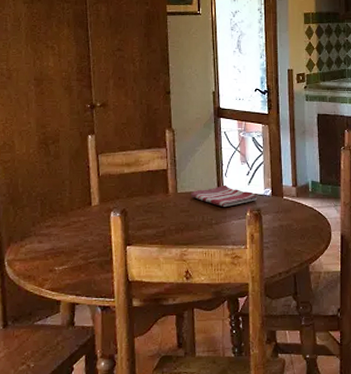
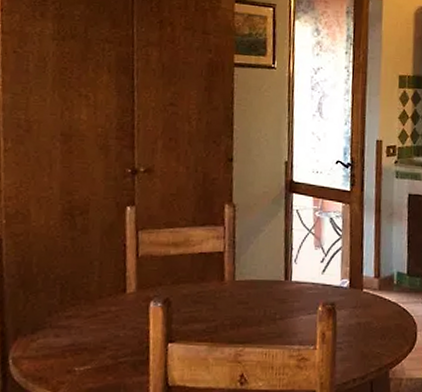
dish towel: present [191,184,257,208] -> none [251,272,332,300]

